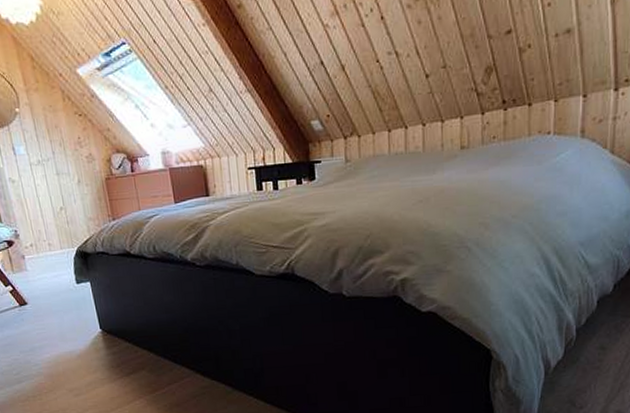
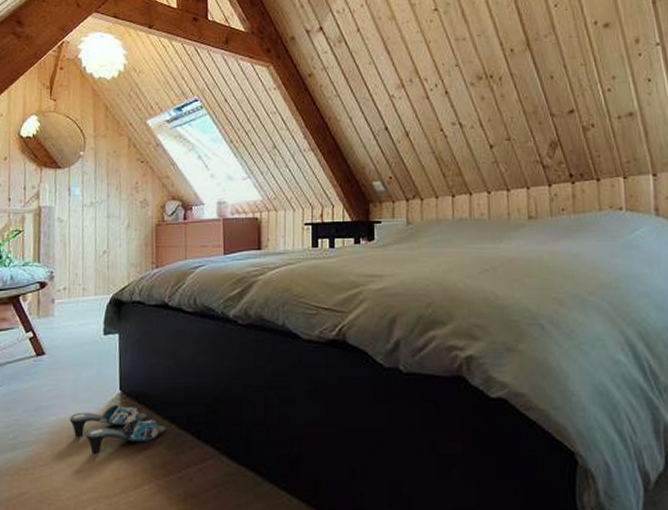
slippers: none [61,340,147,381] -> present [69,404,167,454]

